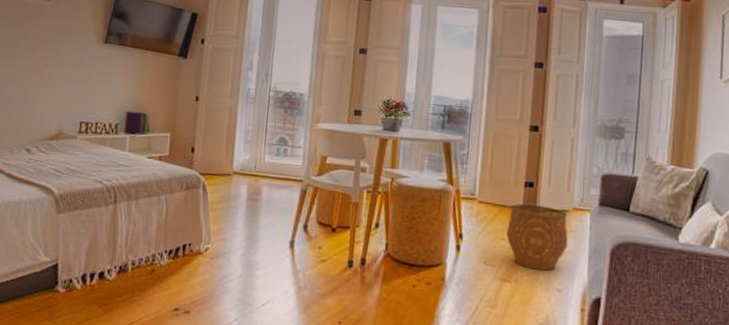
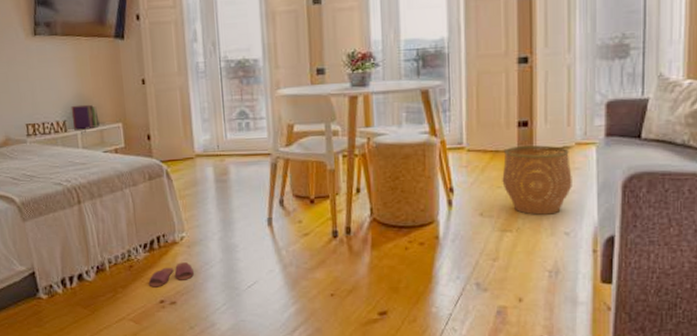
slippers: none [166,273,212,295] -> present [148,262,194,288]

